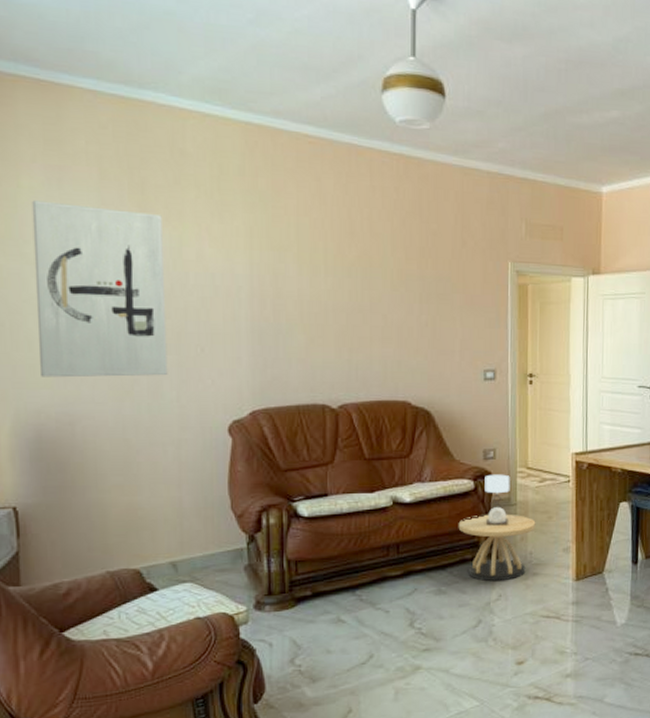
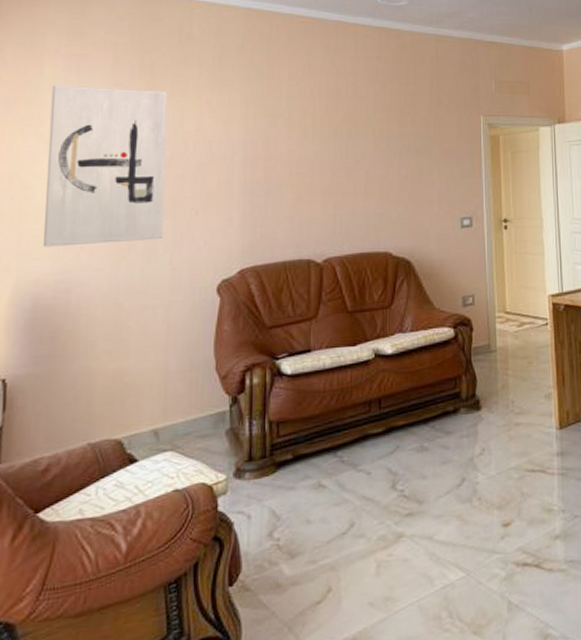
side table: present [458,474,536,582] -> none [439,320,517,435]

